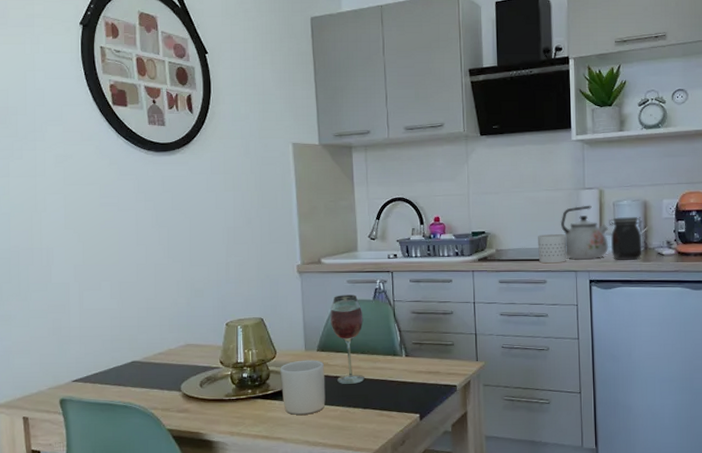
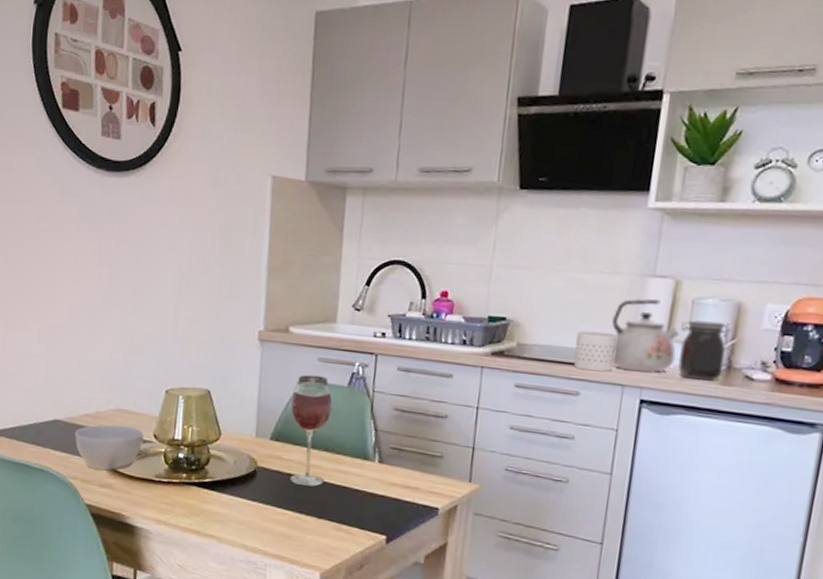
bowl: none [152,357,212,398] -> present [74,424,144,471]
mug: present [280,360,326,415] -> none [221,447,277,514]

